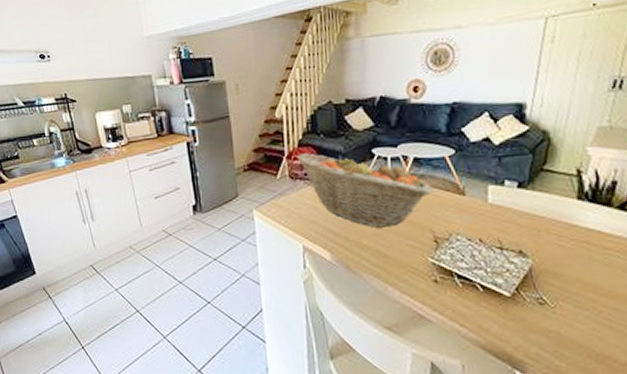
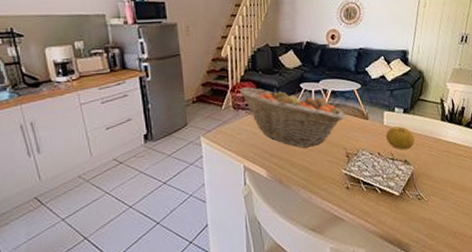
fruit: none [491,205,535,237] -> present [386,126,415,150]

